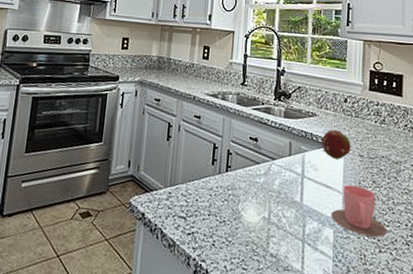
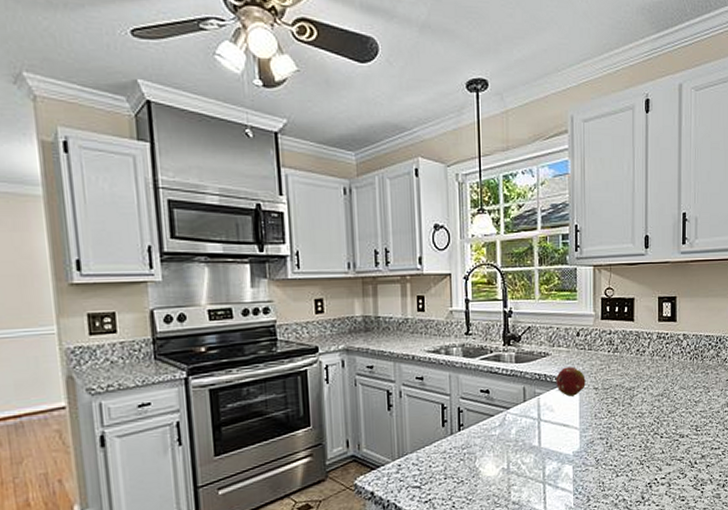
cup: present [330,184,387,237] -> none [569,418,623,465]

